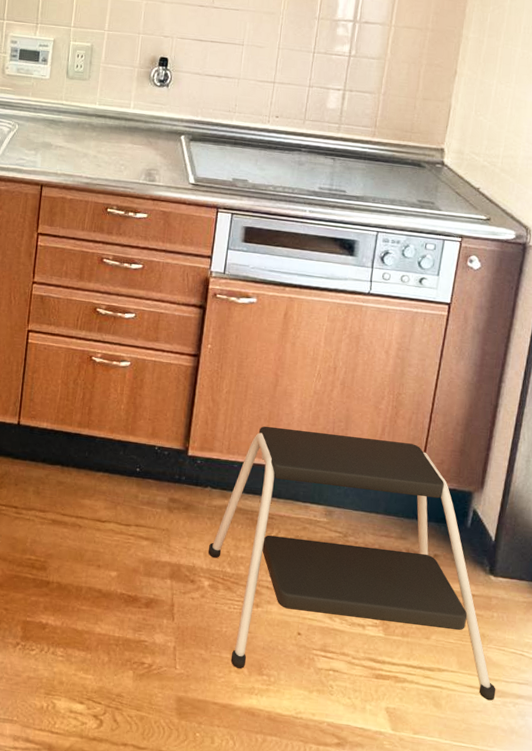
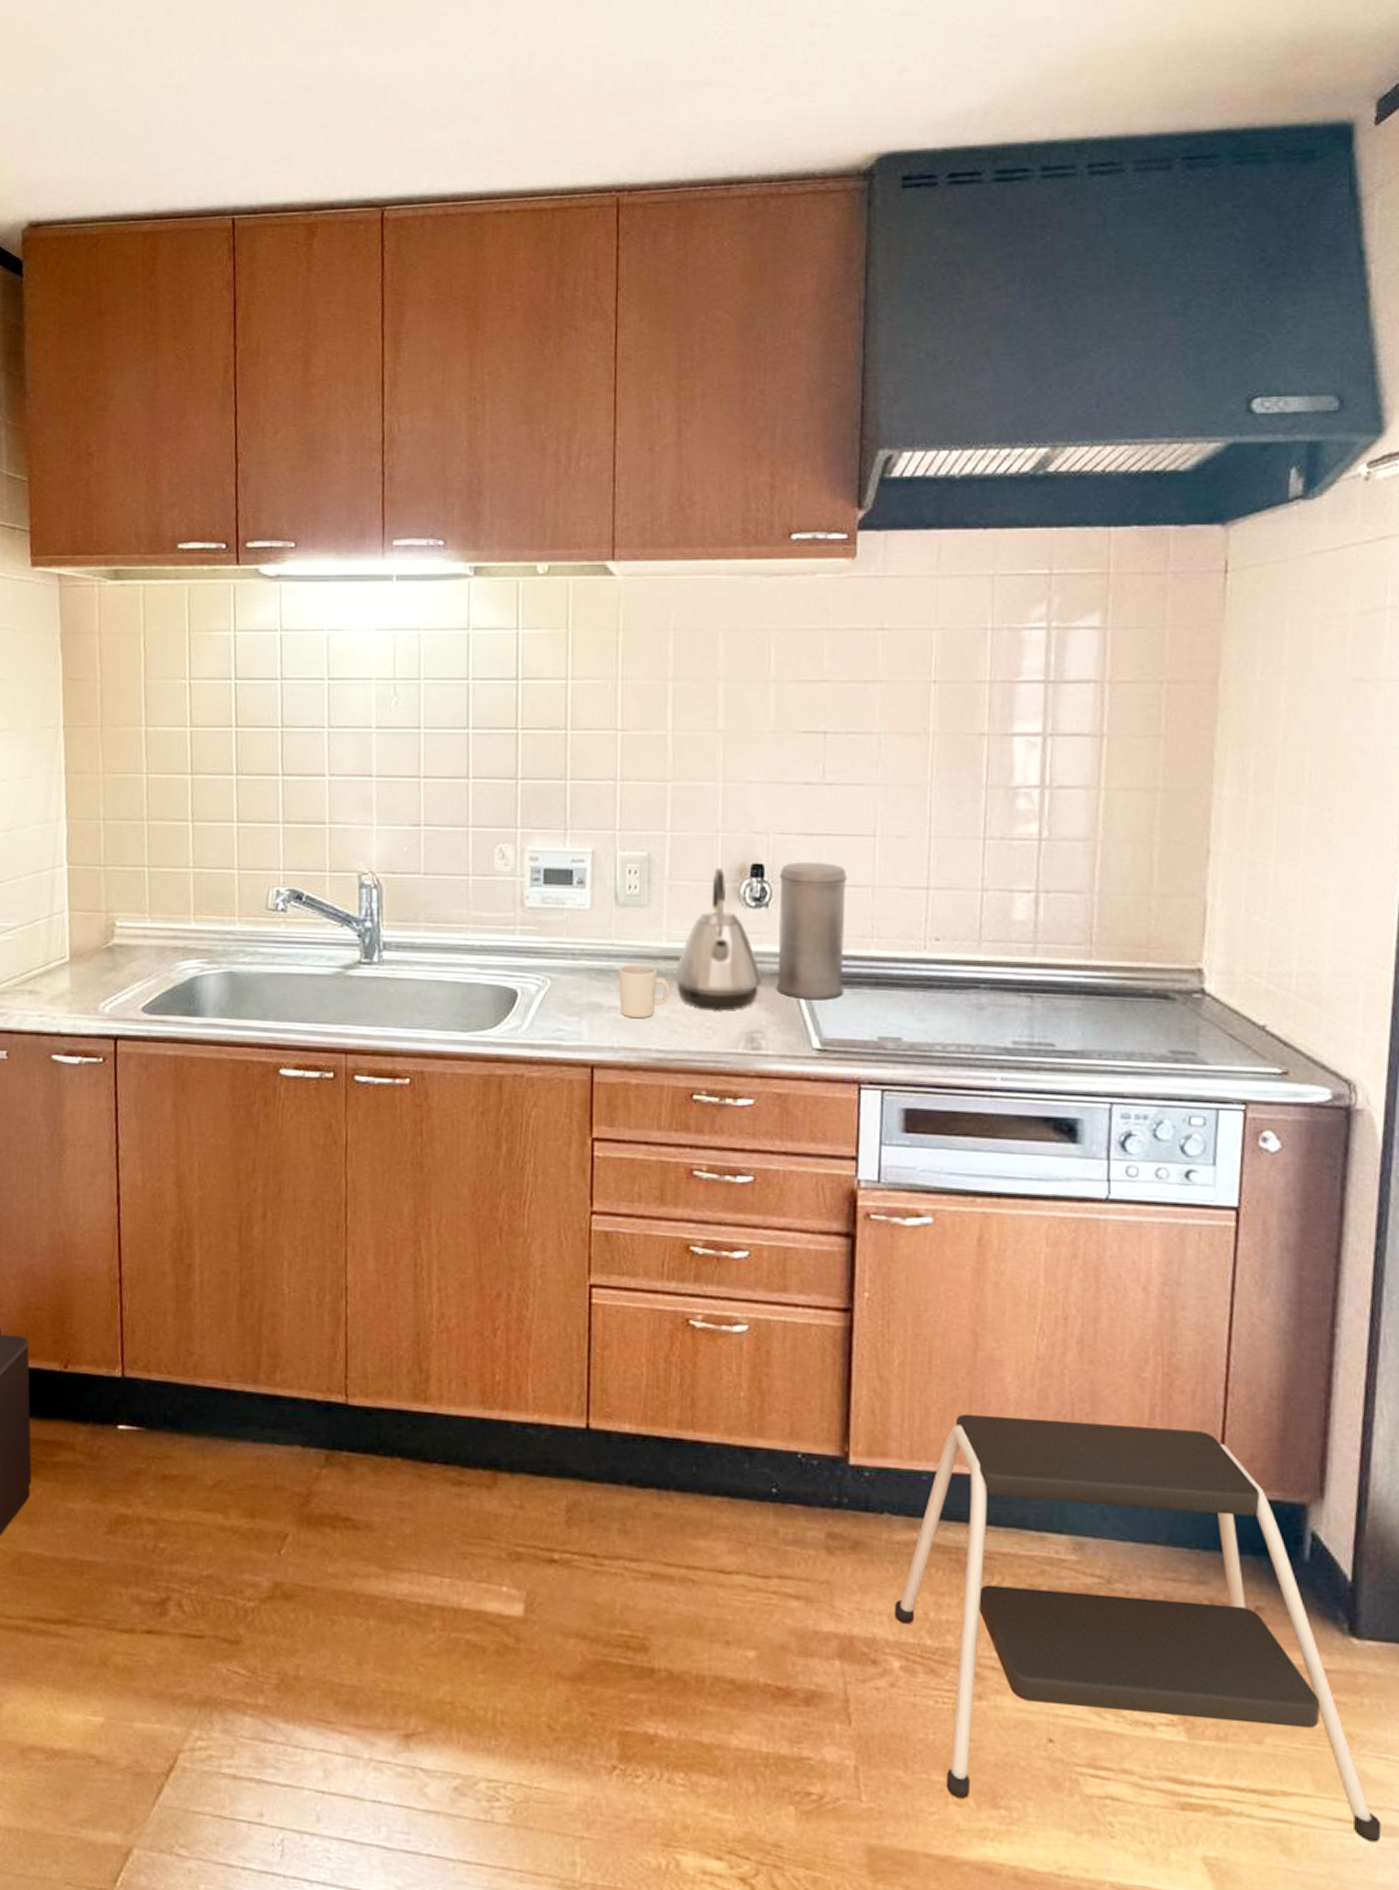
mug: none [64,118,99,155] -> present [618,963,672,1019]
kettle: none [101,58,160,154] -> present [673,868,762,1010]
canister: none [168,58,222,151] -> present [776,862,847,1000]

